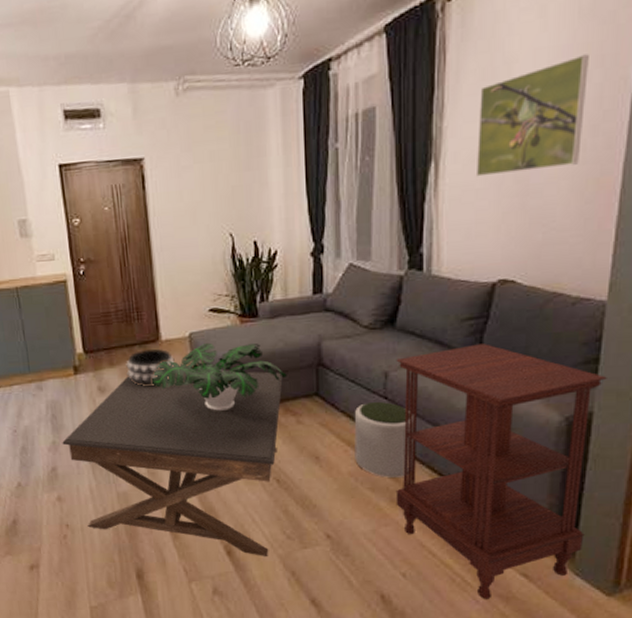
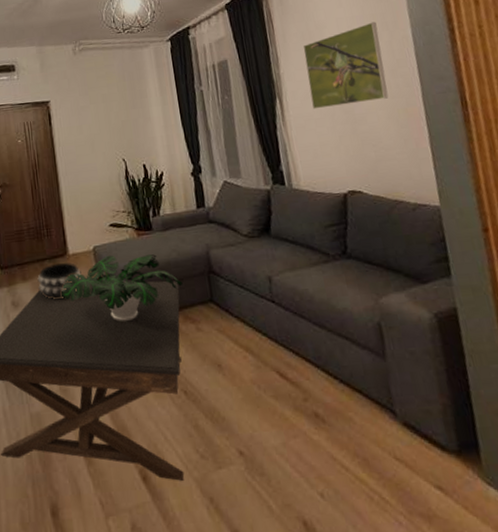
plant pot: present [354,401,413,478] -> none [248,305,309,384]
side table: present [395,344,607,600] -> none [276,247,486,521]

